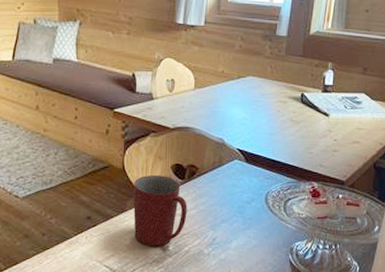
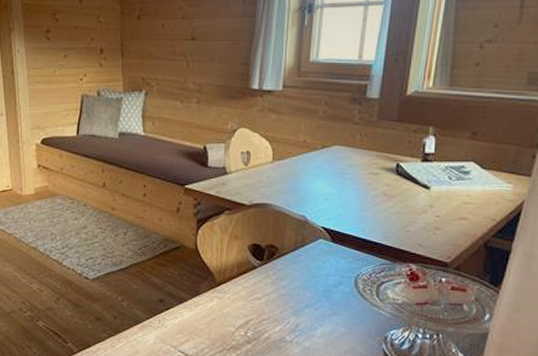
mug: present [133,175,187,246] -> none [208,256,267,332]

